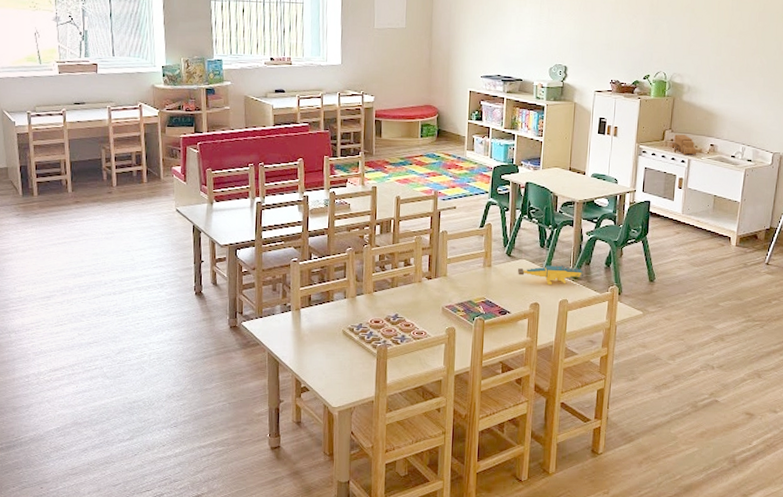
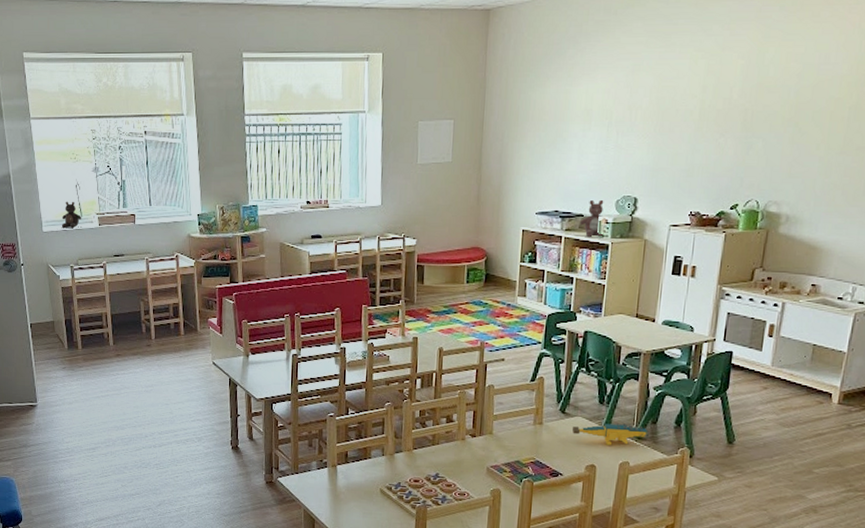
stuffed animal: none [18,48,41,76] -> present [61,201,82,229]
stuffed animal: none [519,66,541,100] -> present [579,199,606,238]
toy truck: present [673,134,696,155] -> none [763,273,793,297]

